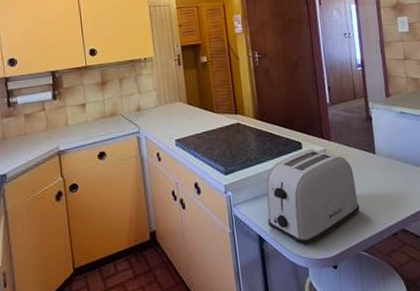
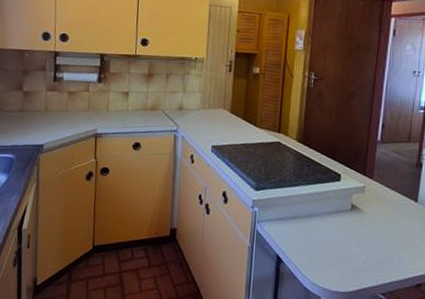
toaster: present [266,148,360,246] -> none [288,182,390,276]

